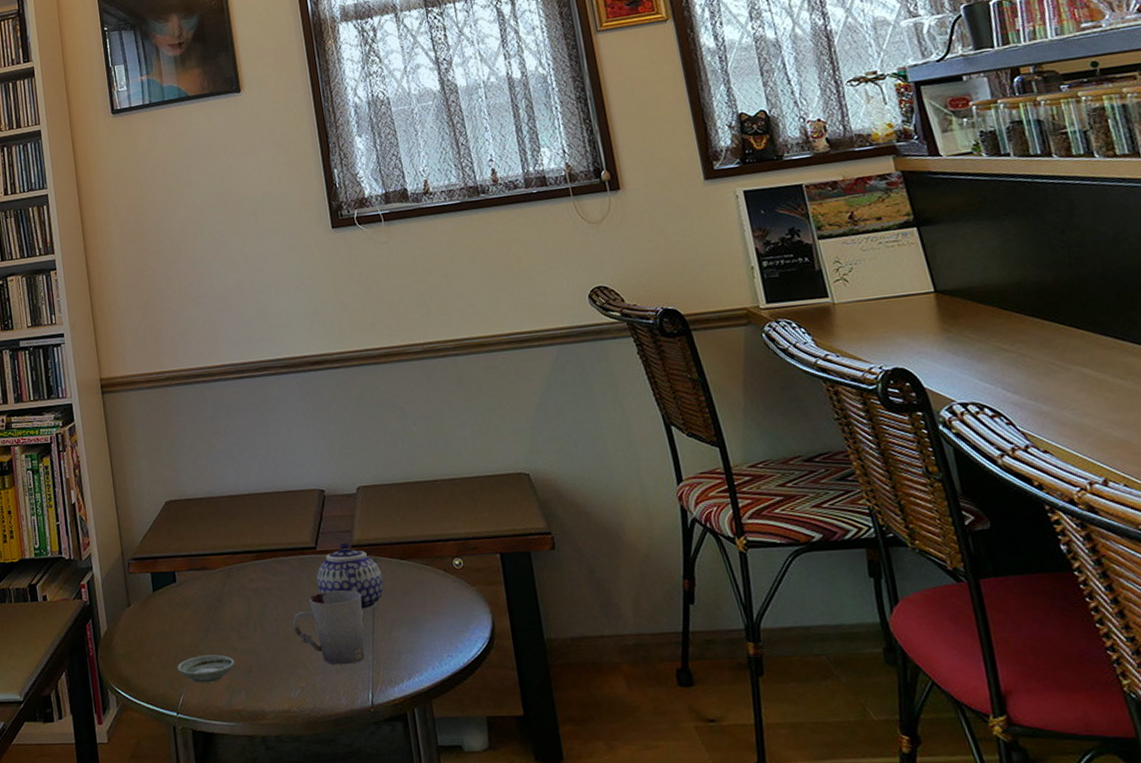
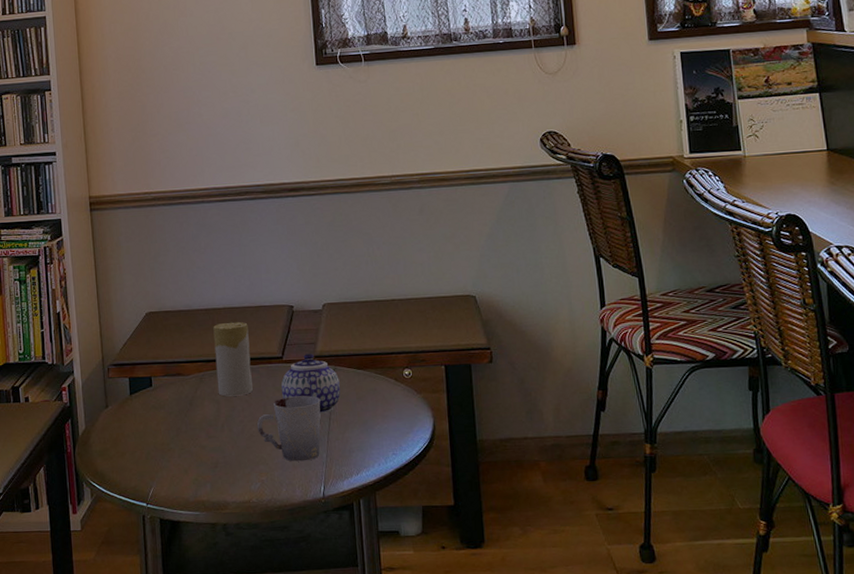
saucer: present [177,654,236,684] -> none [149,452,203,478]
candle: none [238,508,286,592] -> present [213,321,253,397]

